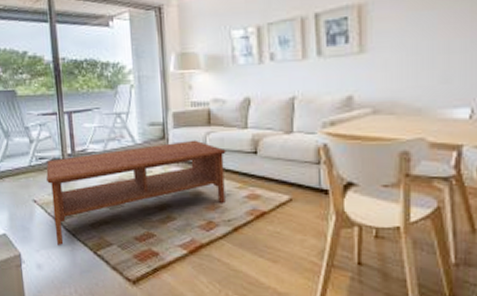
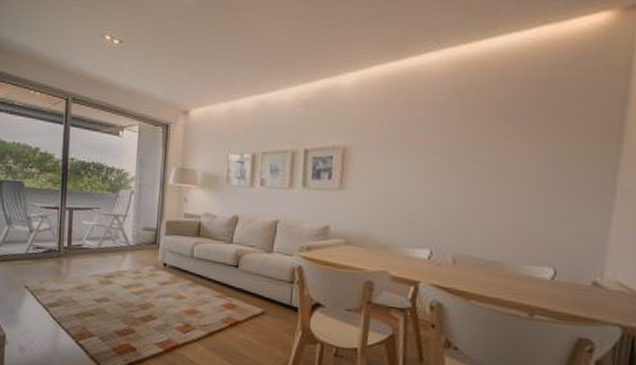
coffee table: present [46,140,226,247] -> none [41,247,211,332]

